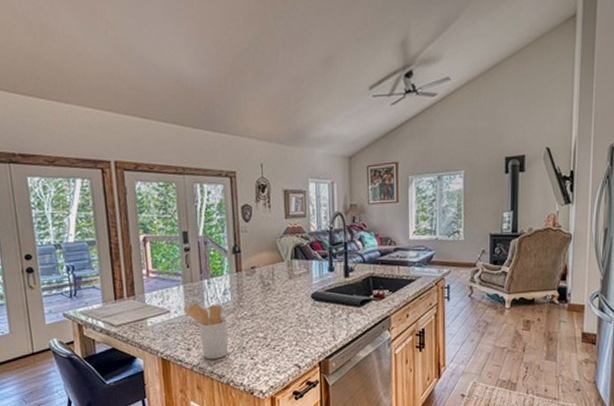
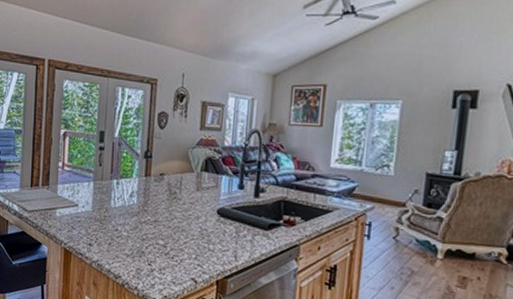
utensil holder: present [183,303,229,360] -> none [90,201,131,259]

